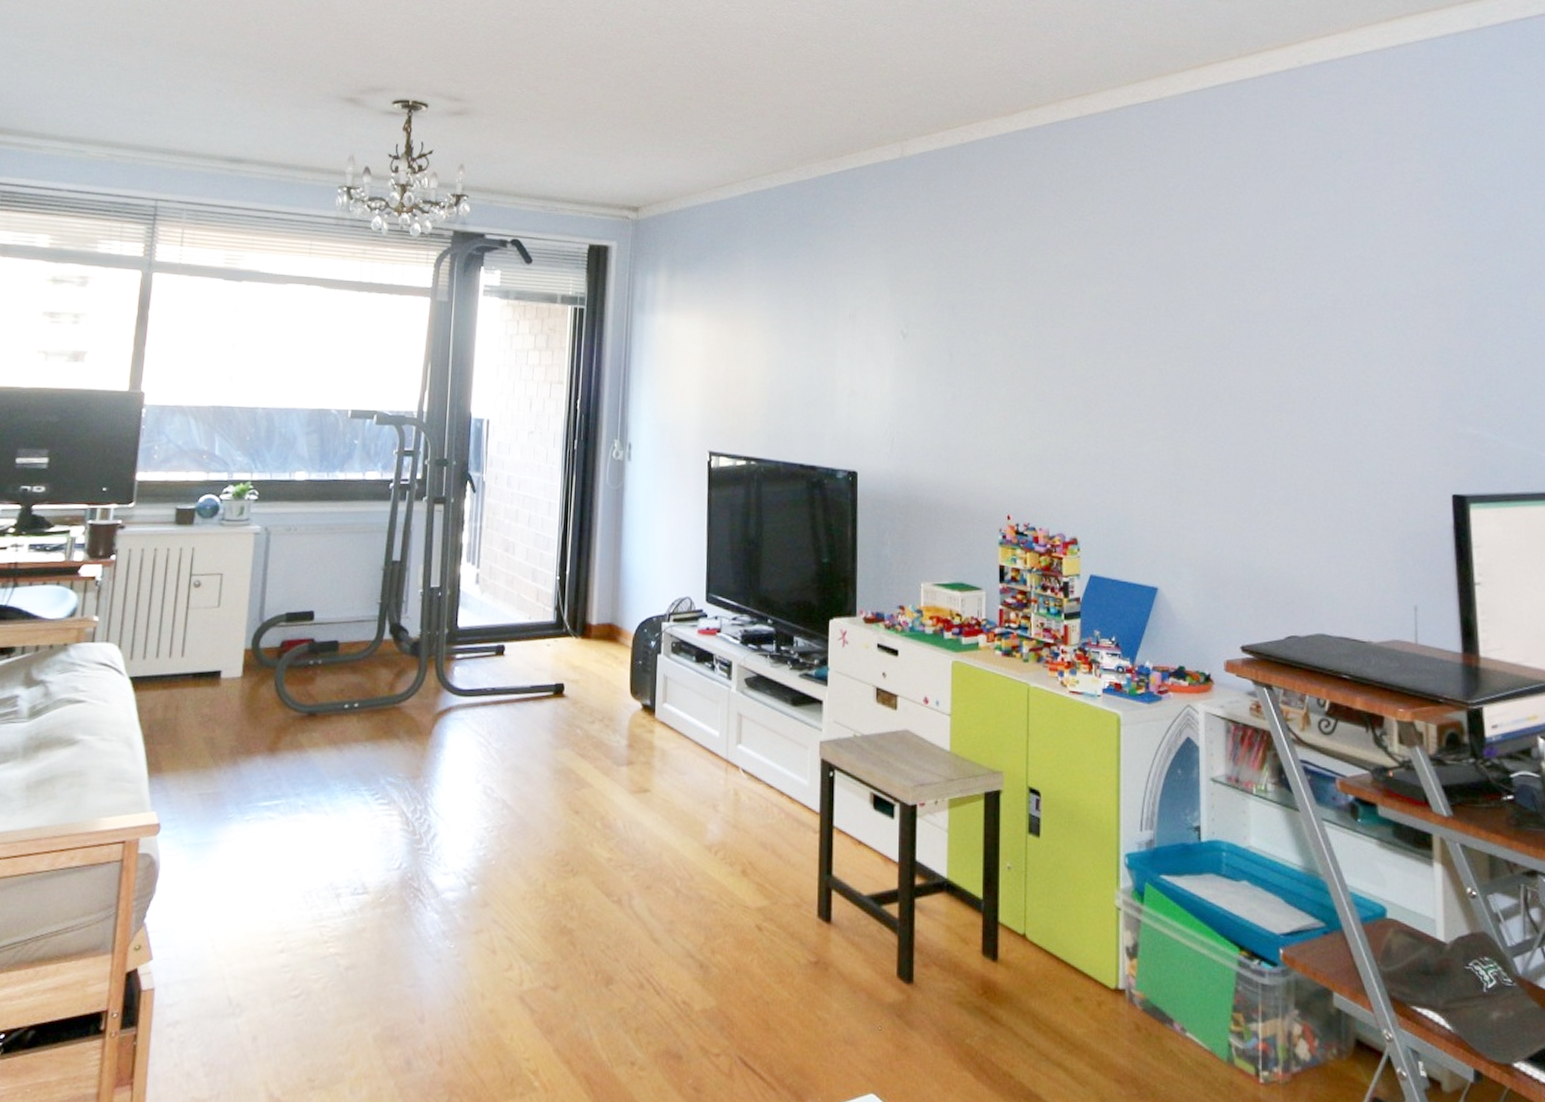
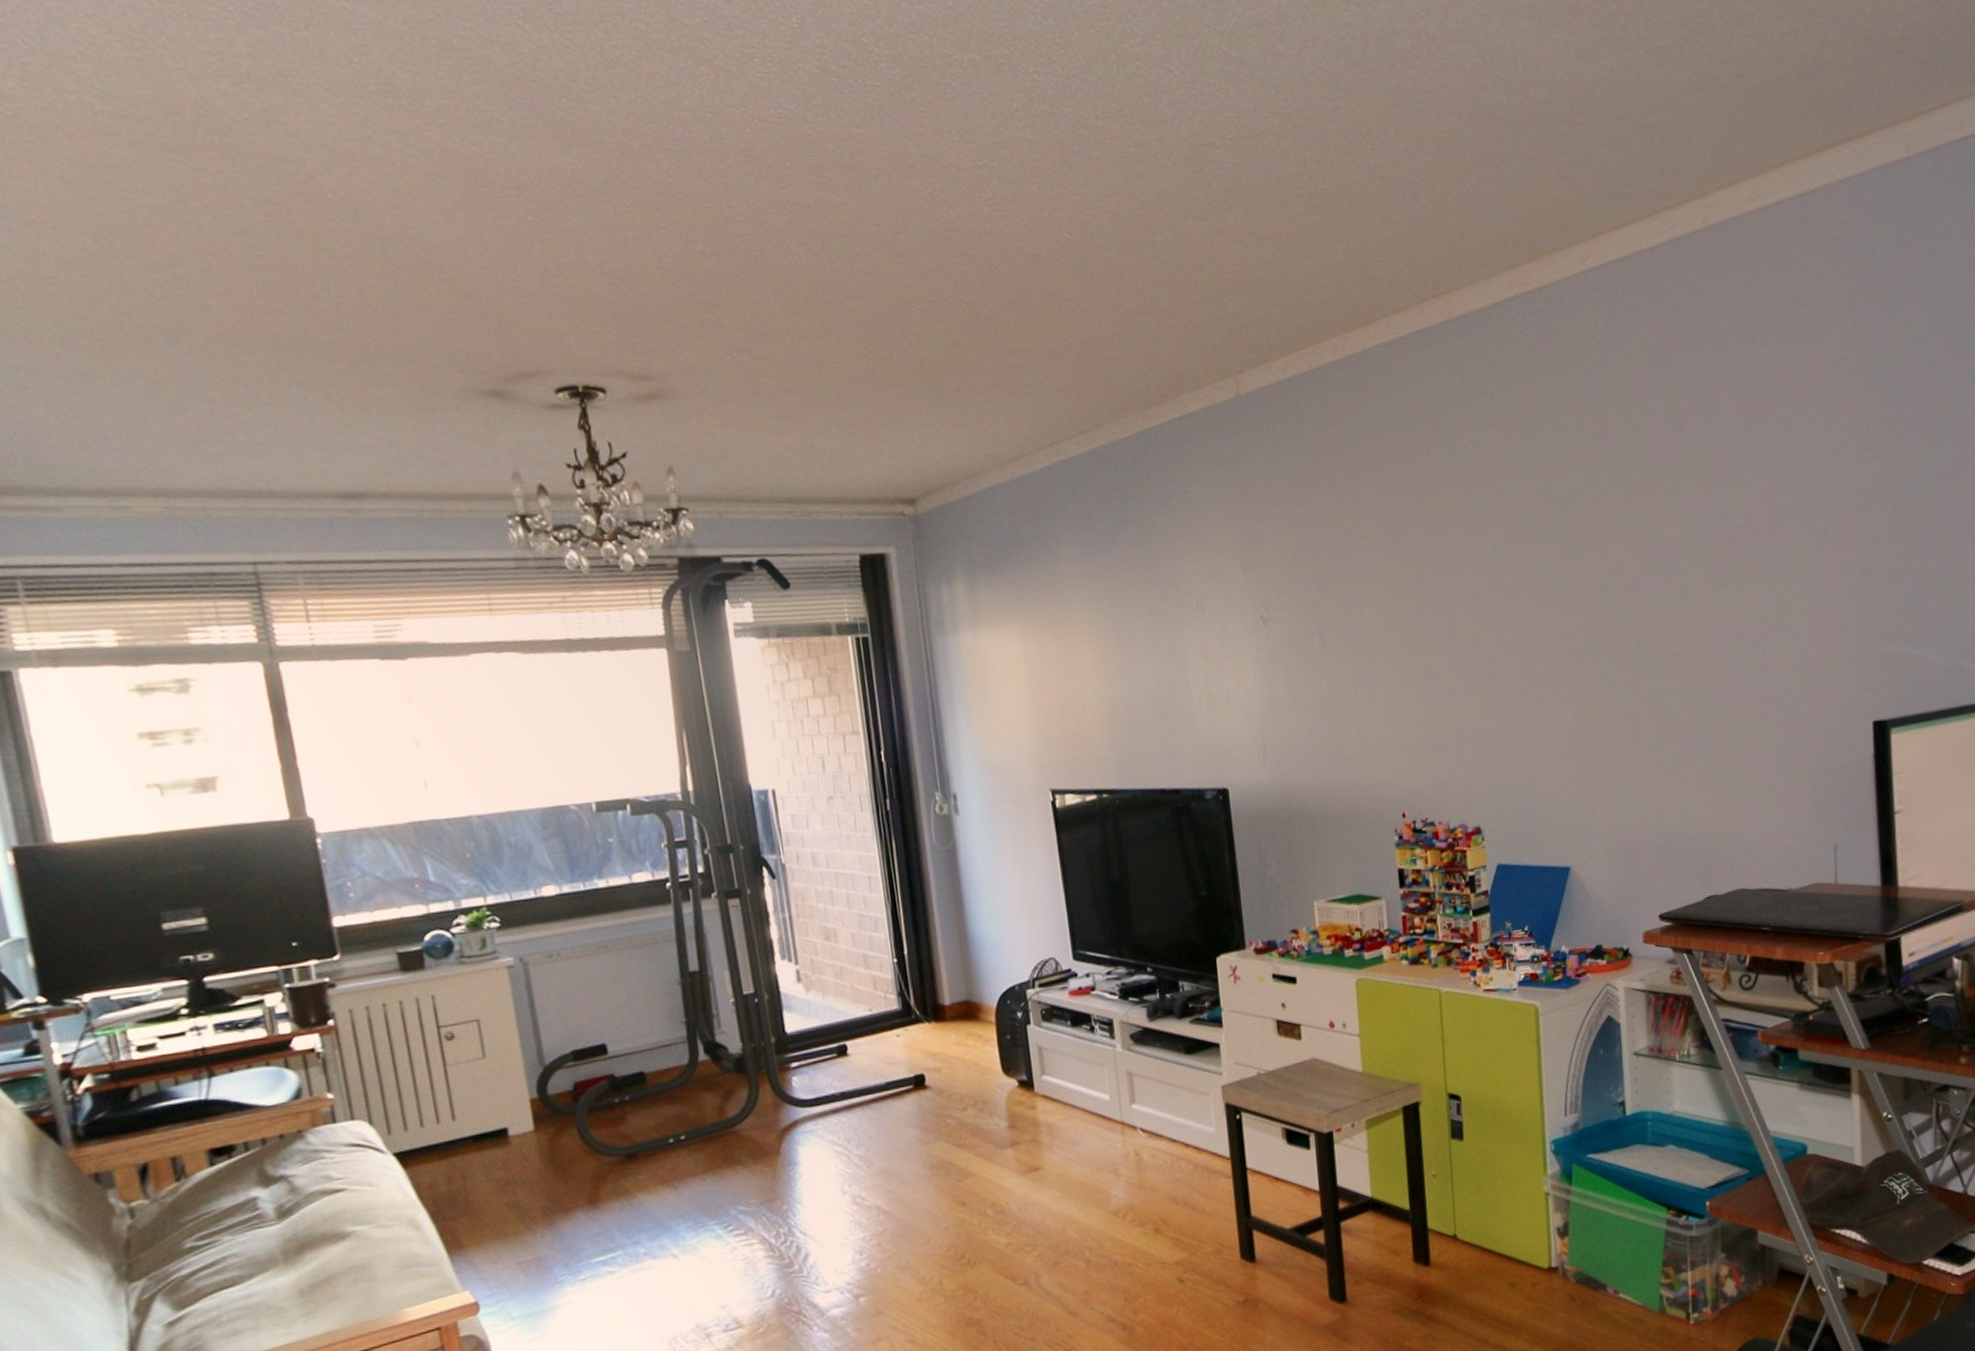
control: none [761,646,802,671] -> present [1145,993,1190,1021]

